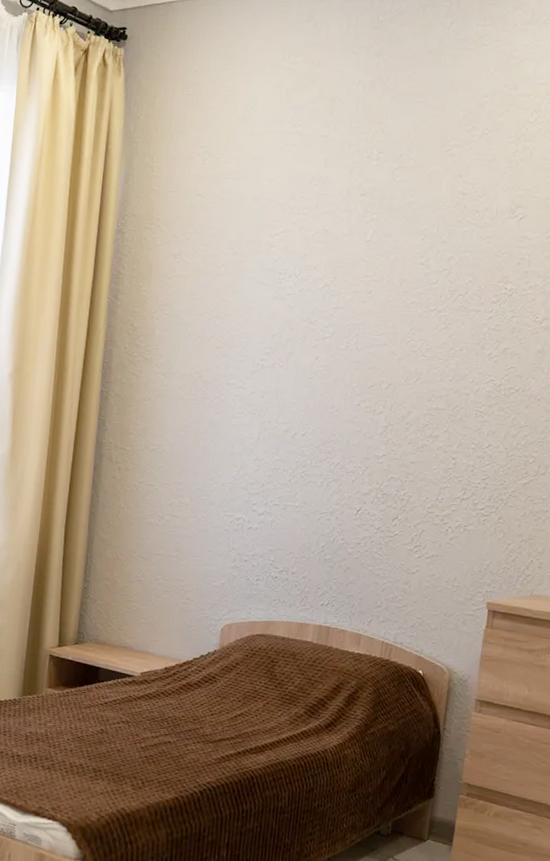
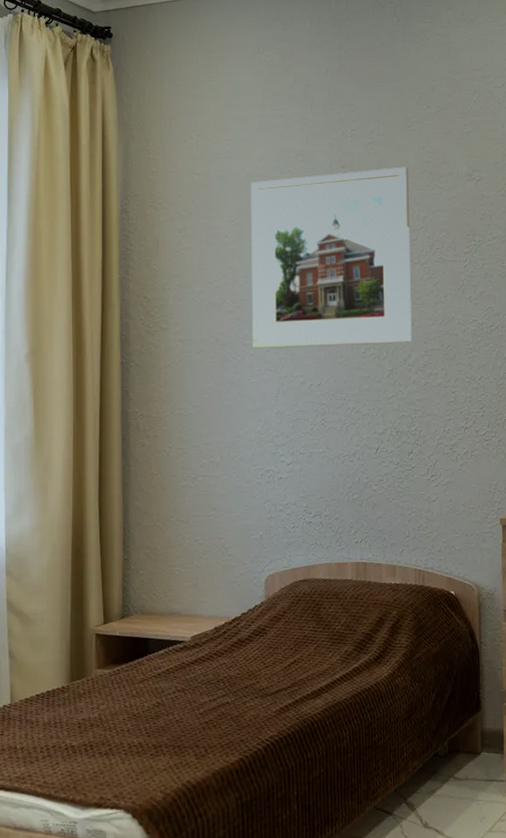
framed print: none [237,197,439,399] -> present [251,166,412,349]

